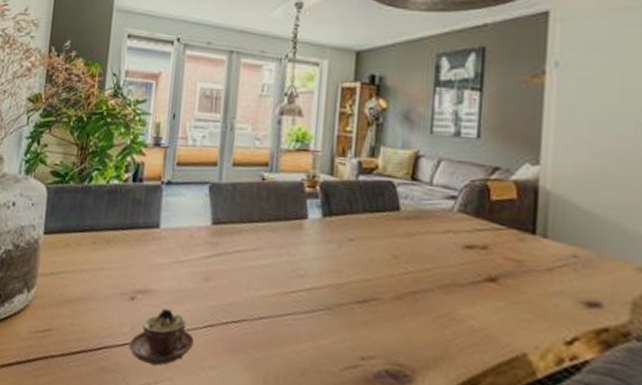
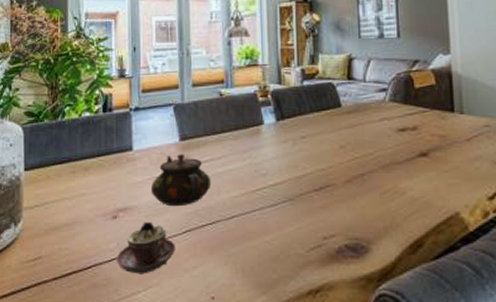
teapot: none [175,239,242,298] -> present [152,154,212,207]

